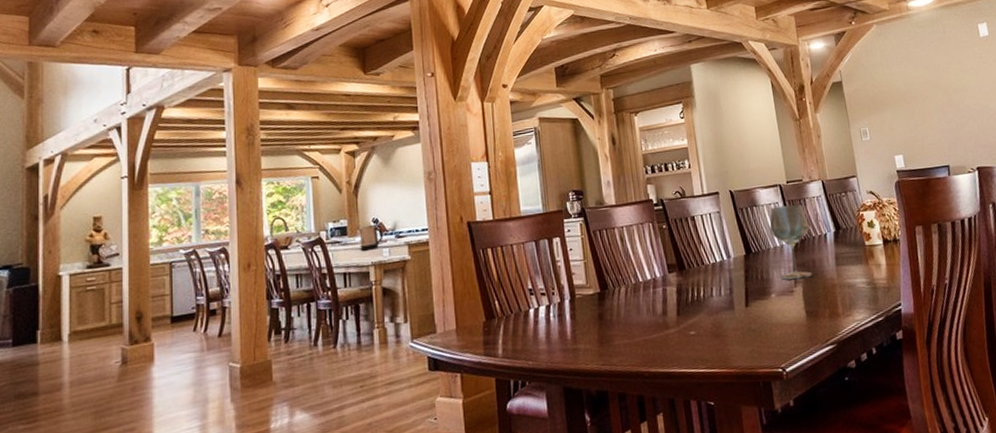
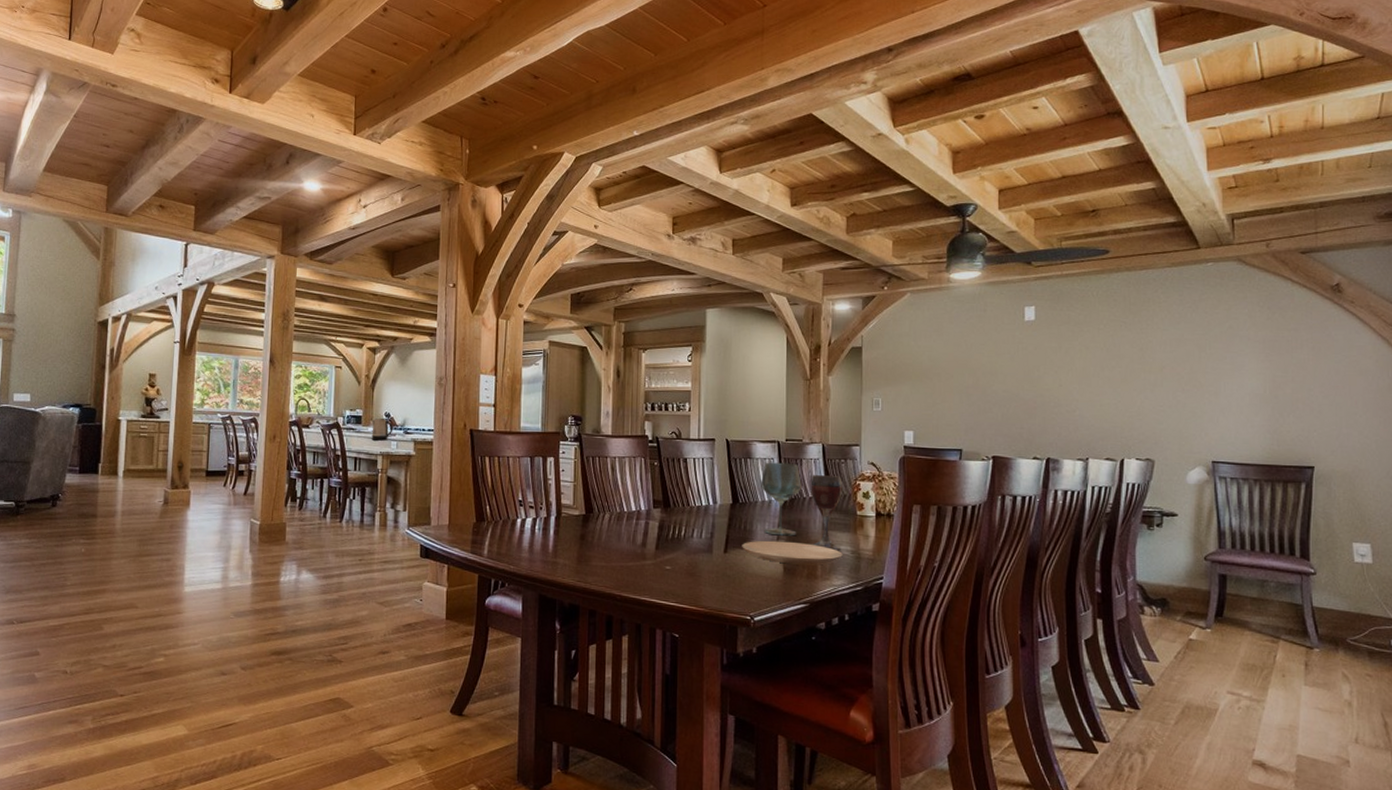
plate: none [762,282,860,308] -> present [742,540,843,565]
cup: none [817,210,857,285] -> present [810,475,843,551]

